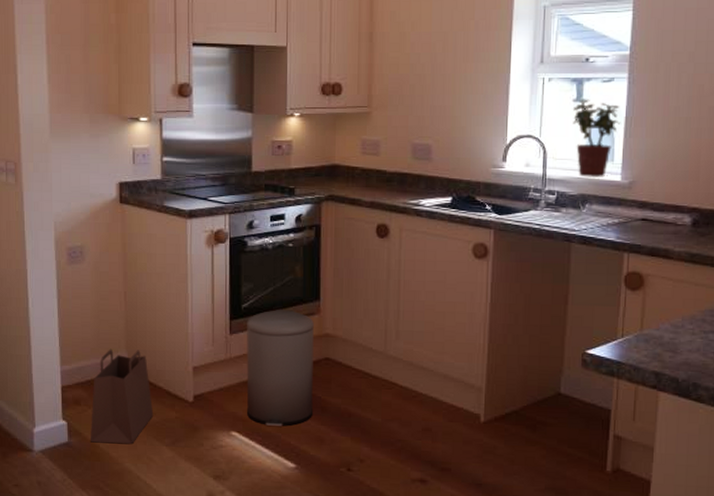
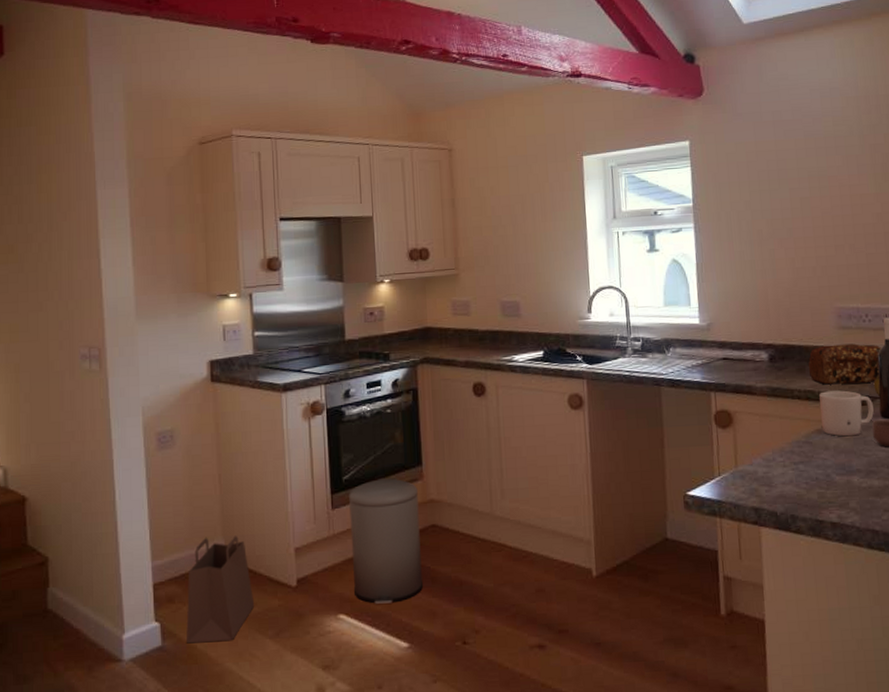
potted plant: present [573,99,621,179] -> none [648,249,693,324]

